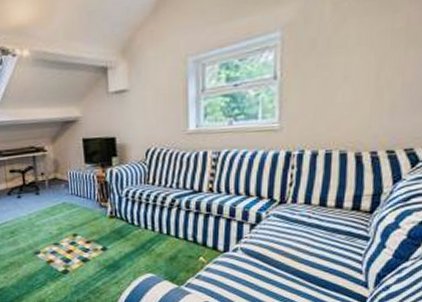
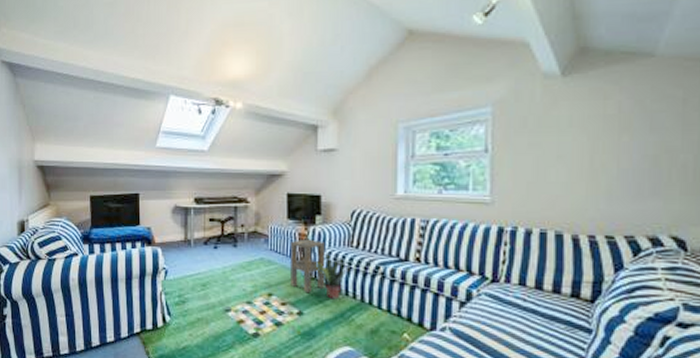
side table: none [89,180,126,231] -> present [289,238,326,294]
potted plant: none [114,190,148,234] -> present [315,251,350,300]

